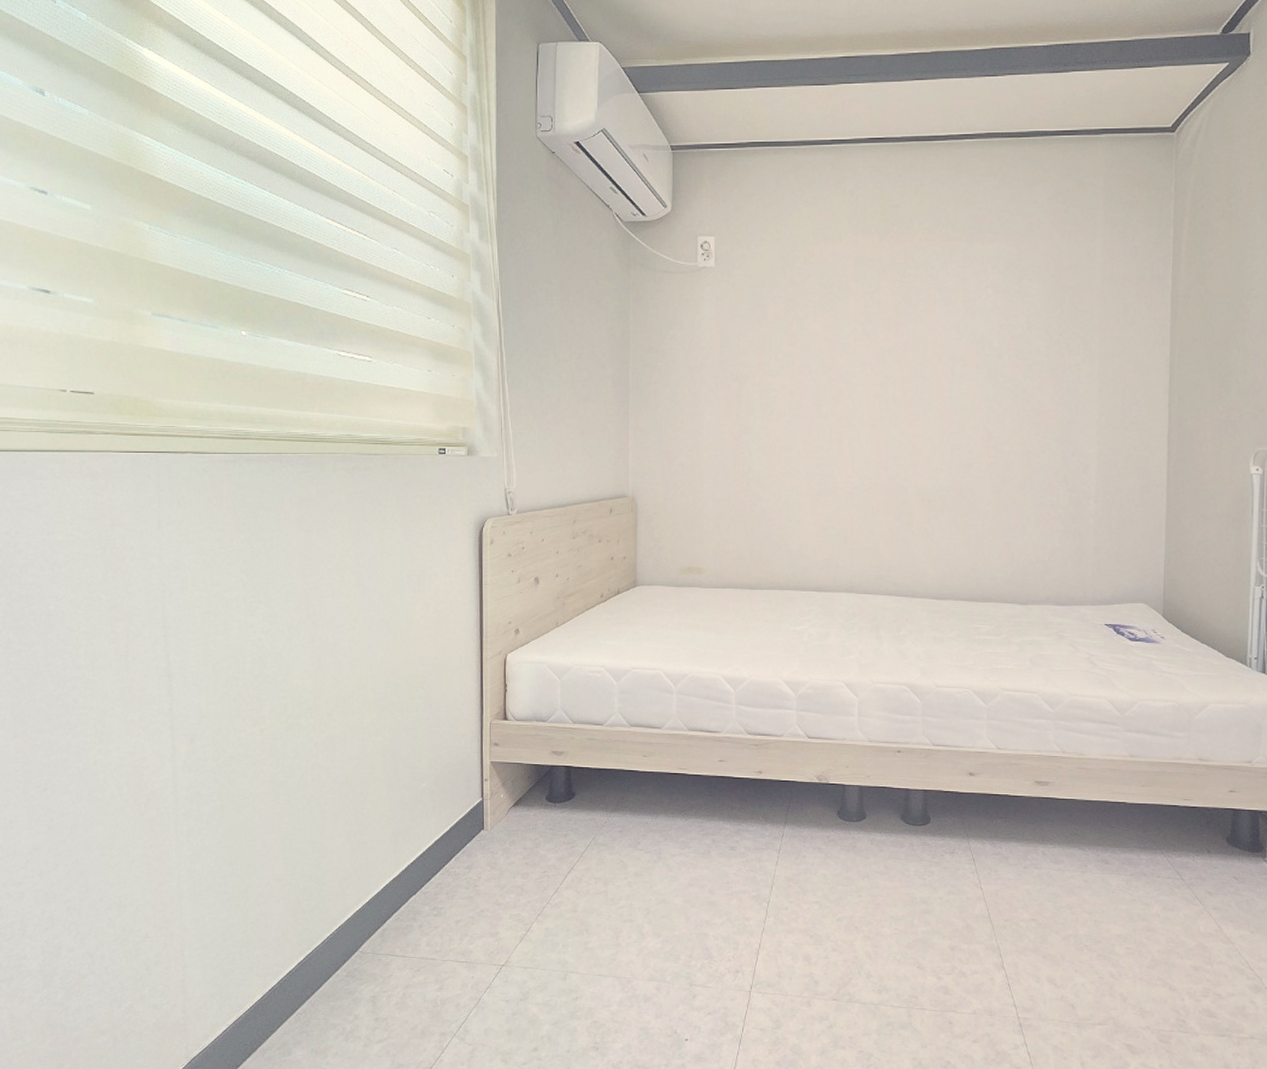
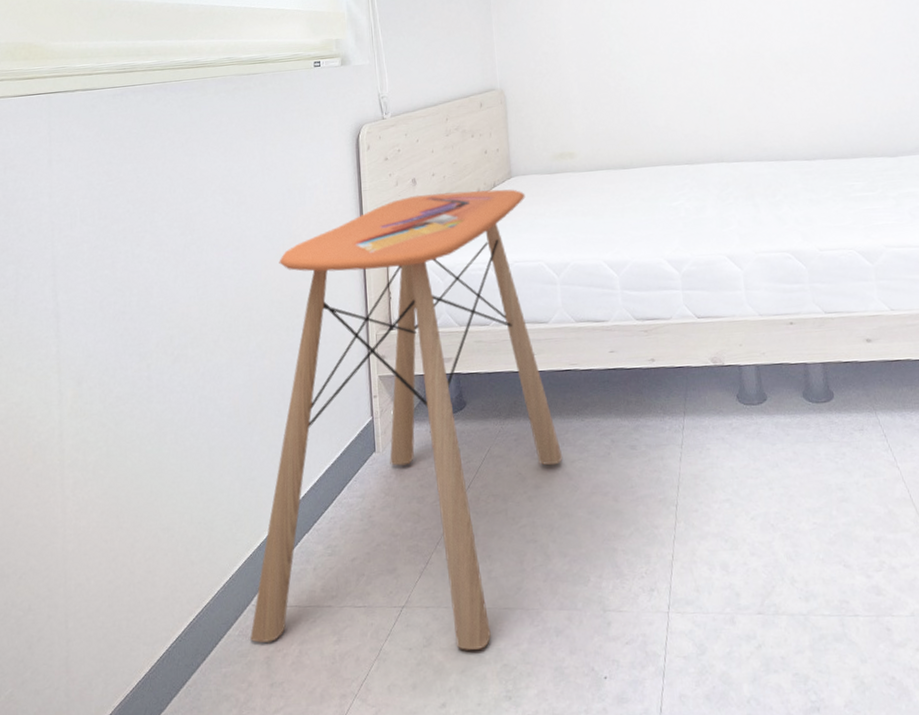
side table: none [357,594,665,1007] -> present [250,189,563,650]

